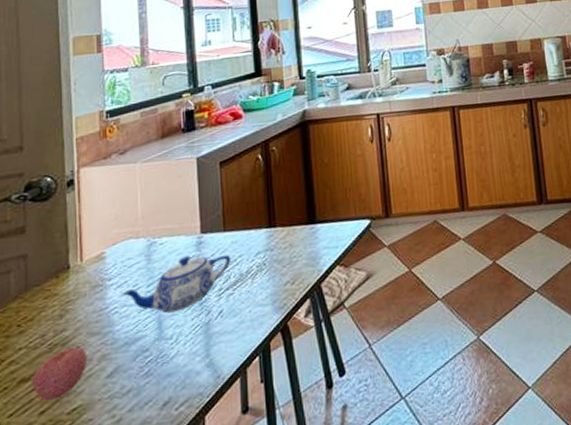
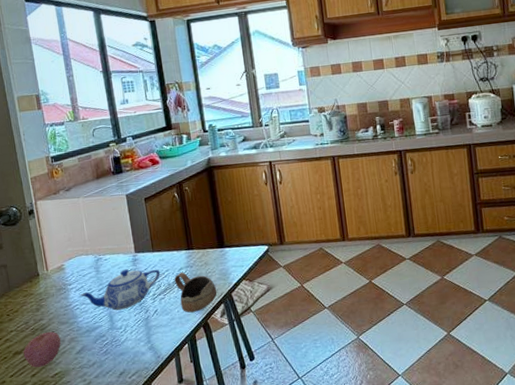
cup: none [249,258,303,313] -> present [174,272,217,313]

